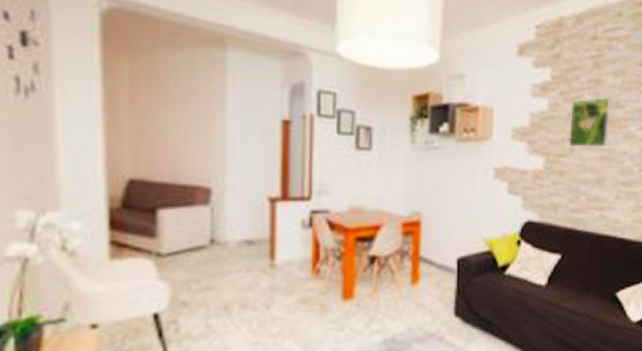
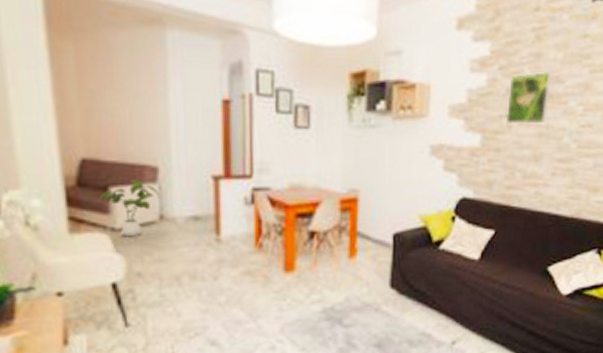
house plant: none [145,201,211,263] -> present [99,180,159,237]

